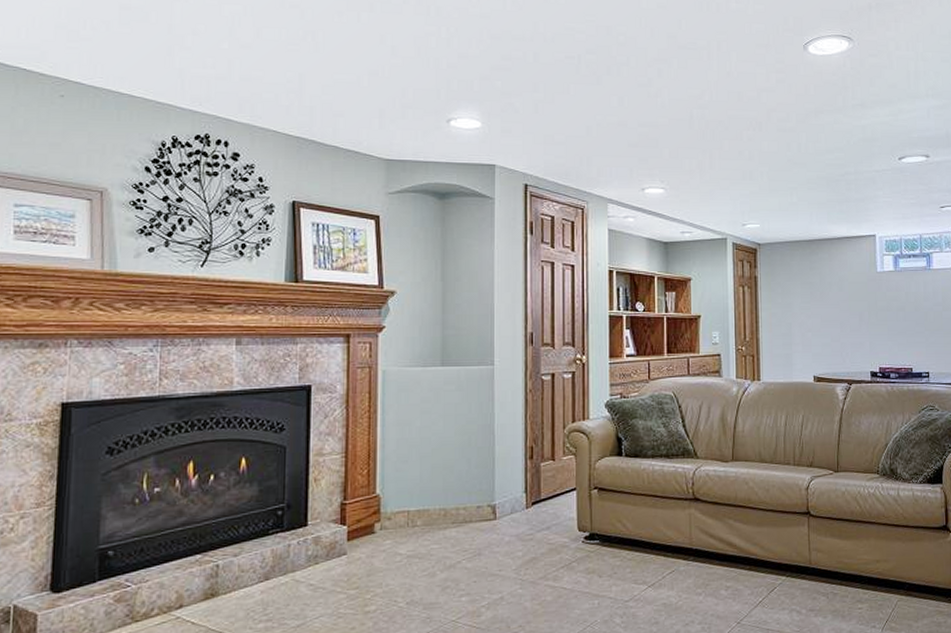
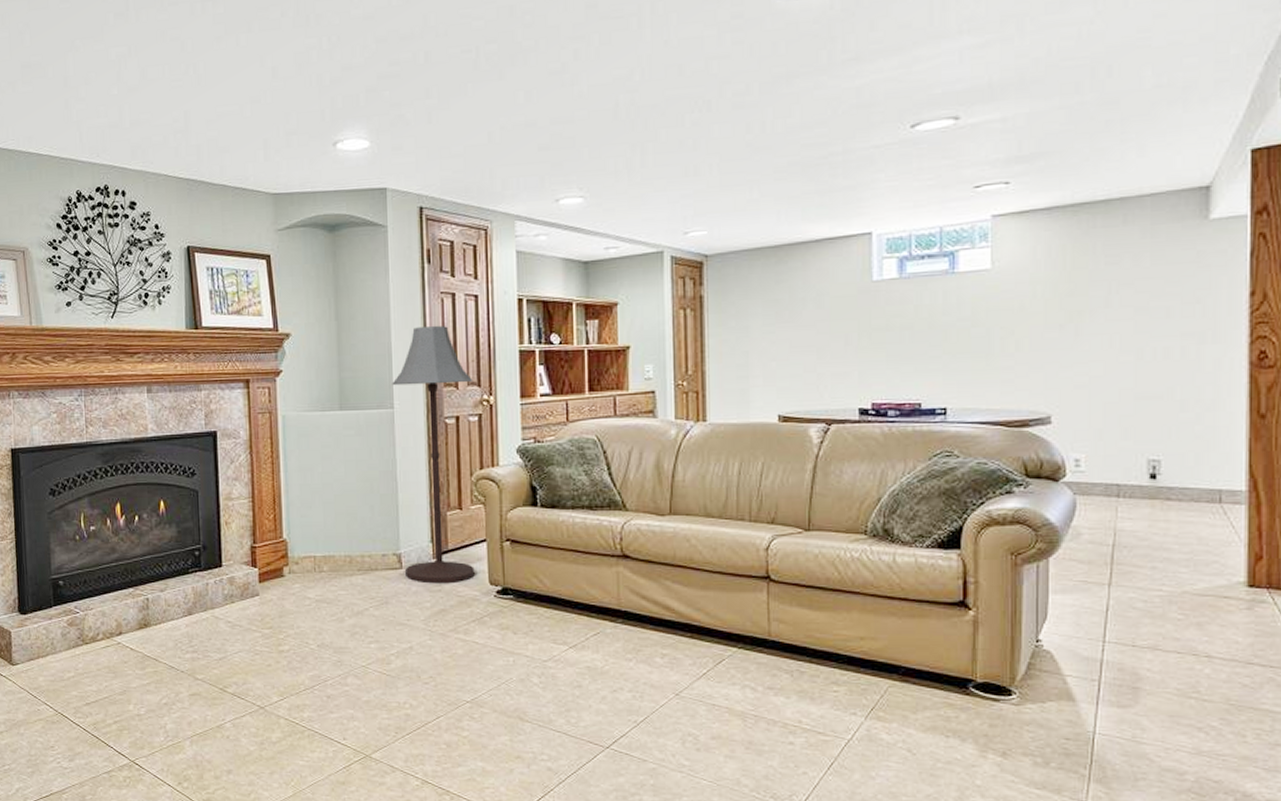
floor lamp: none [493,291,568,533] -> present [392,326,475,584]

